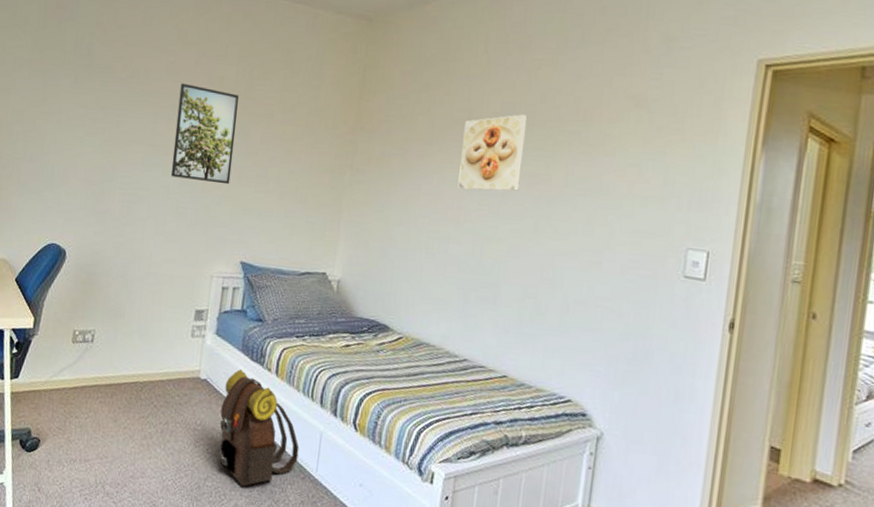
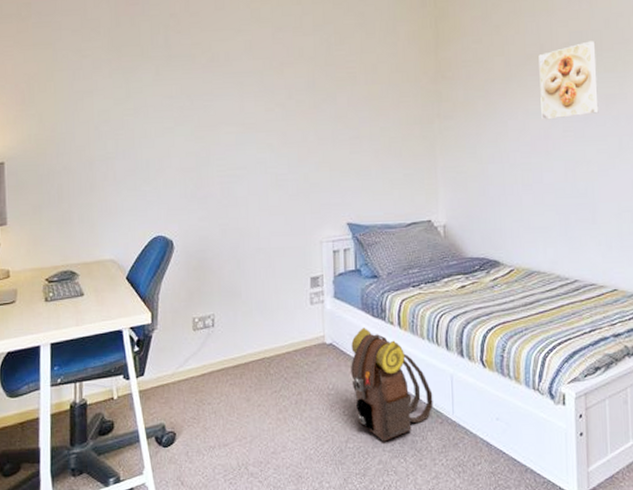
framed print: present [170,83,239,185] -> none [261,59,325,152]

